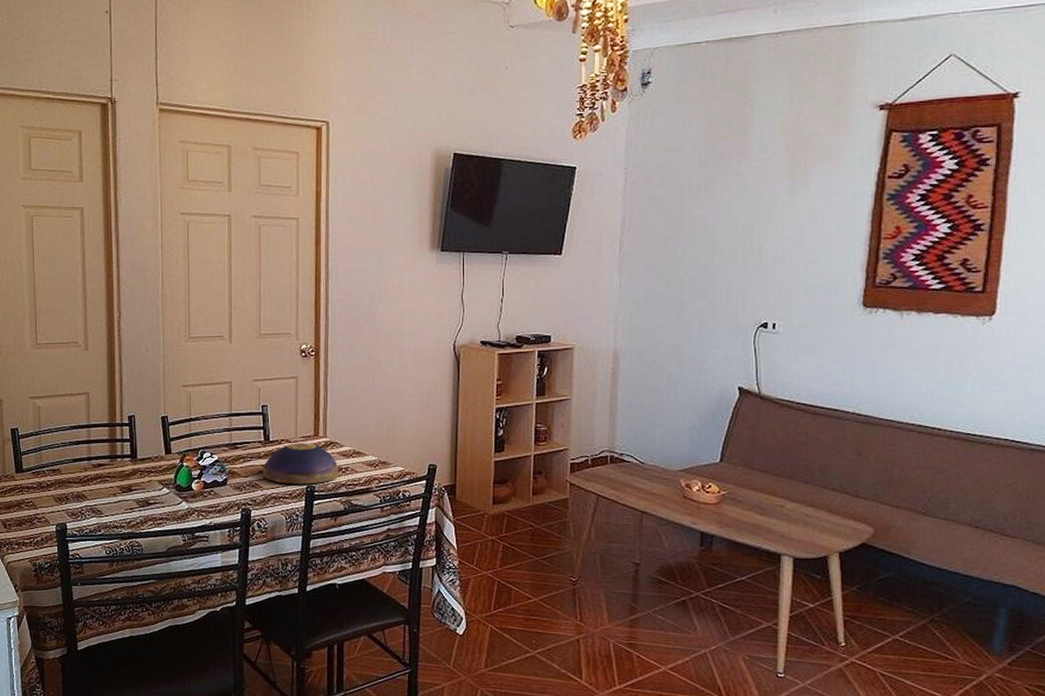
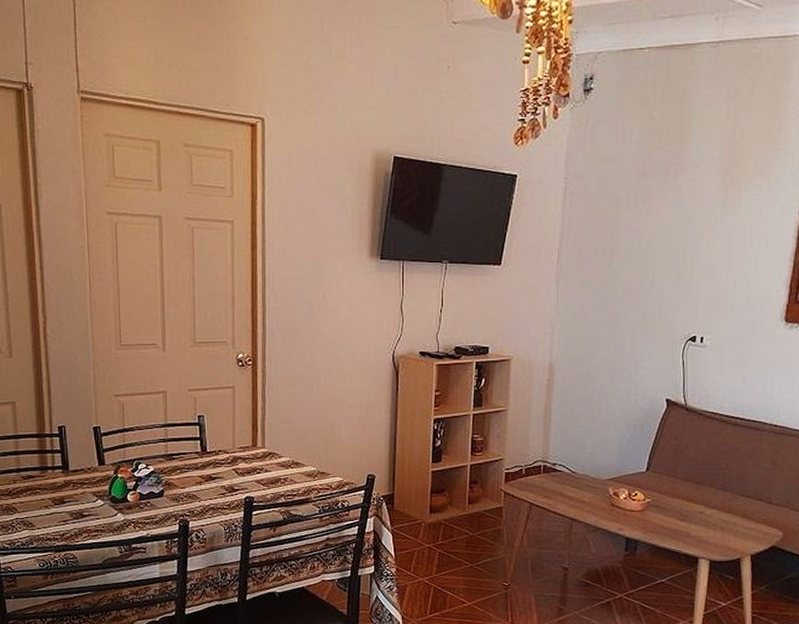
decorative bowl: present [262,443,339,485] -> none [200,454,278,495]

